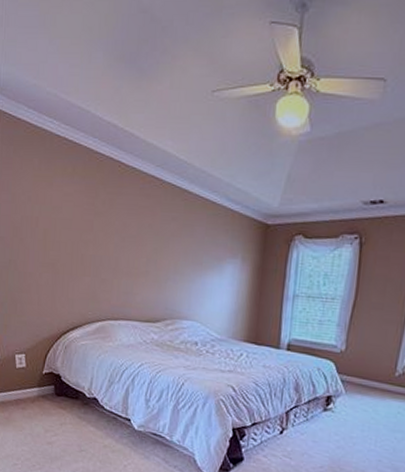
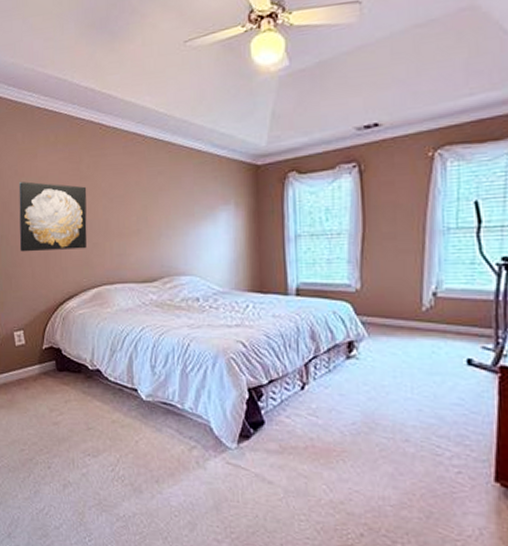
wall art: none [27,209,100,283] -> present [18,181,87,252]

